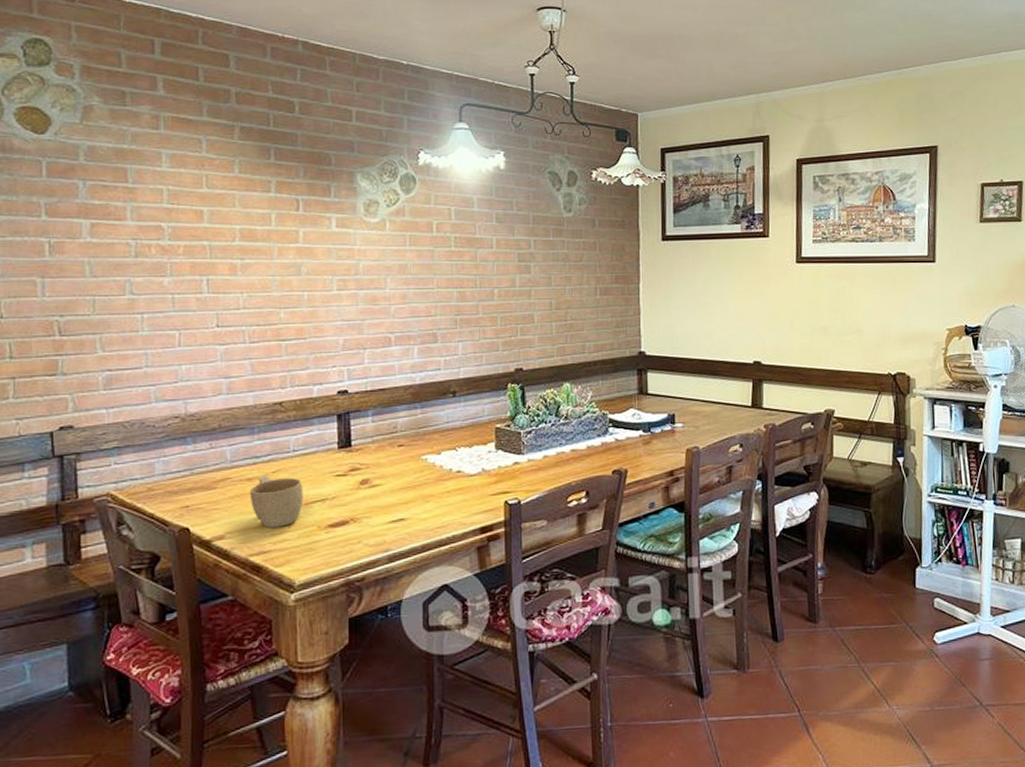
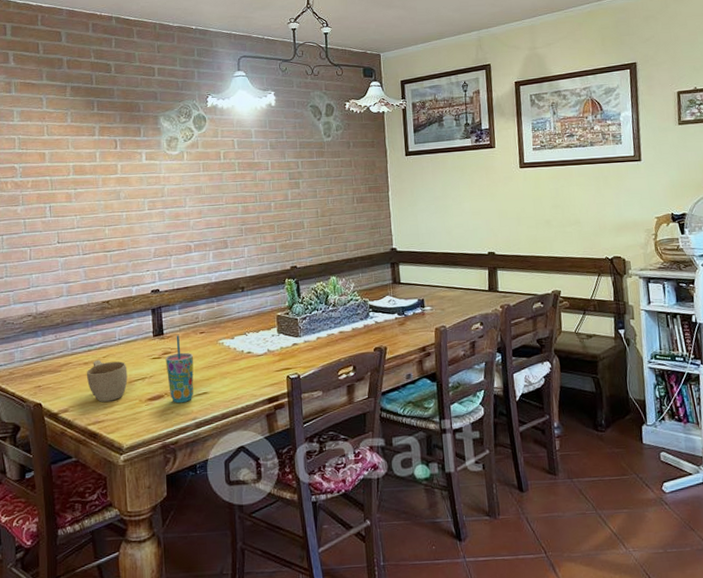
cup: none [353,447,388,532] -> present [165,335,194,404]

